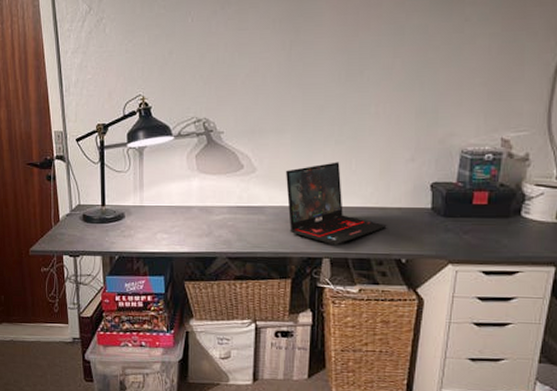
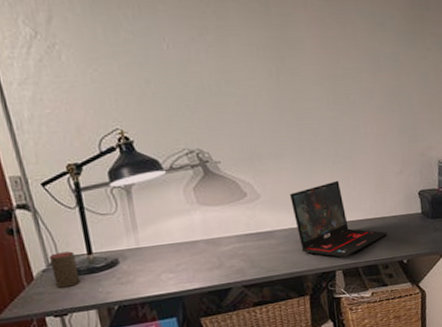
cup: none [72,201,93,232] -> present [48,251,80,288]

